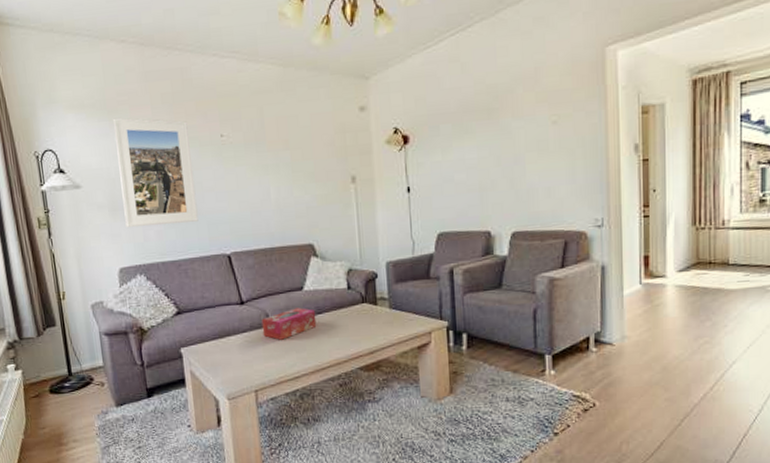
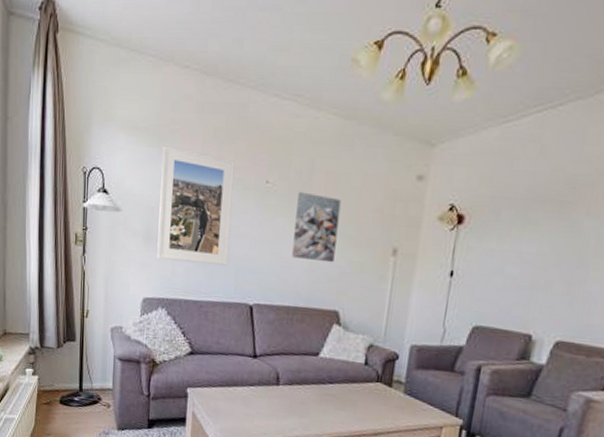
wall art: none [253,139,299,202] -> present [292,191,341,263]
tissue box: present [261,307,317,340] -> none [269,372,327,402]

